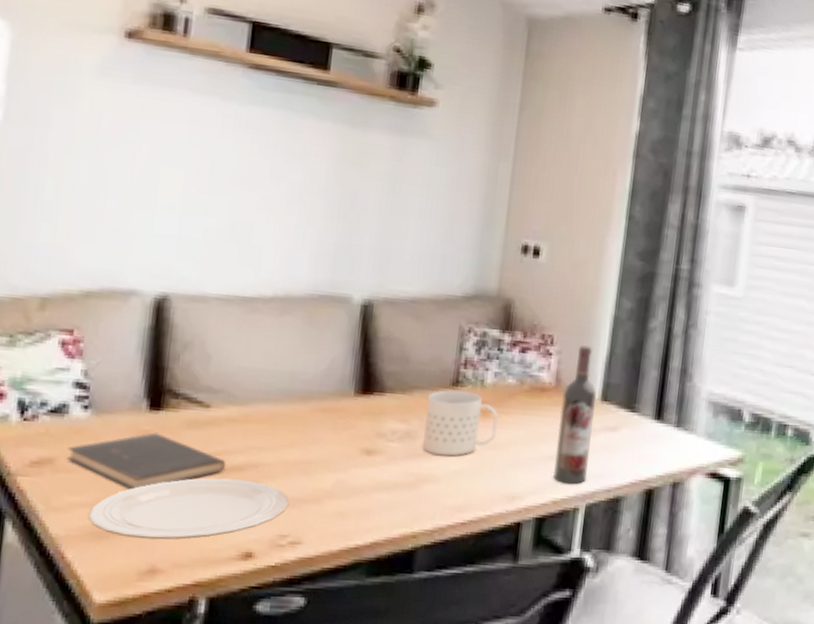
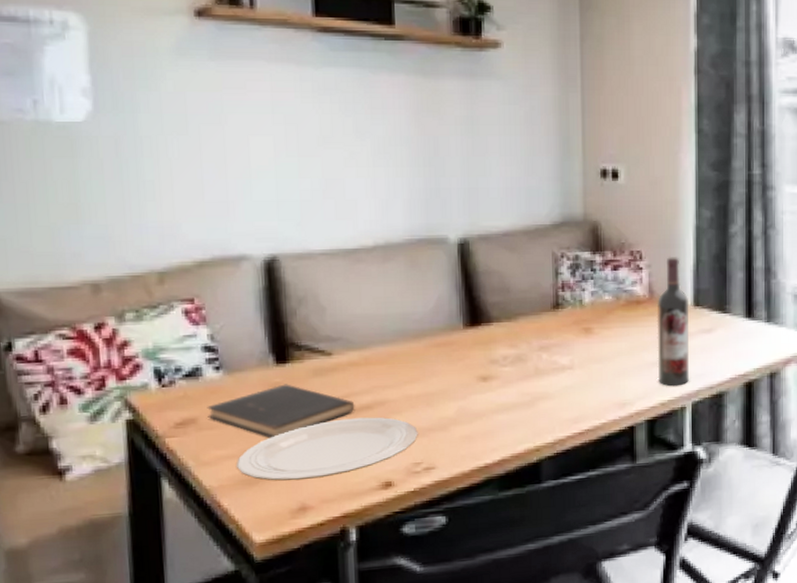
mug: present [423,389,499,456] -> none [531,311,601,374]

